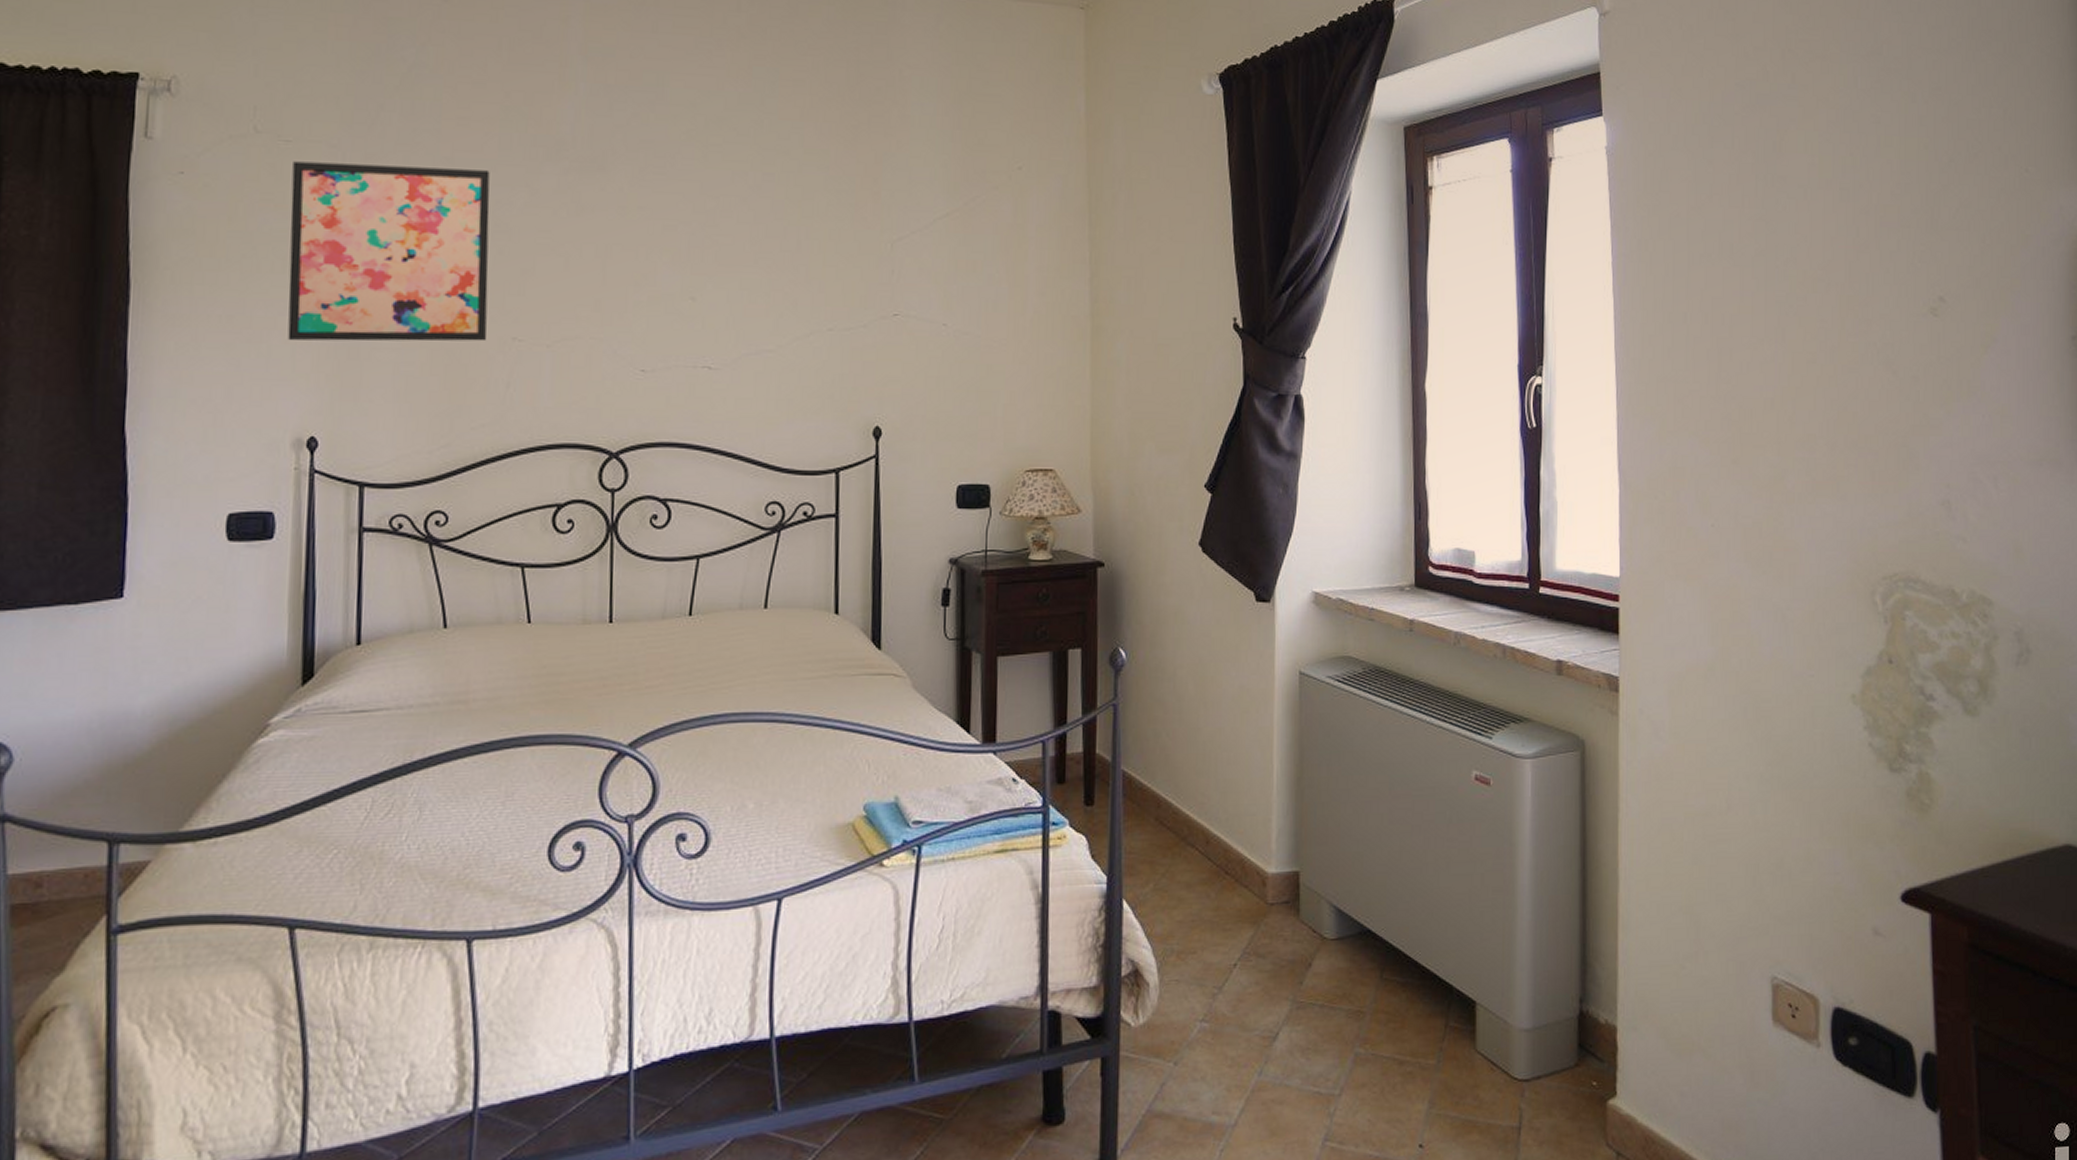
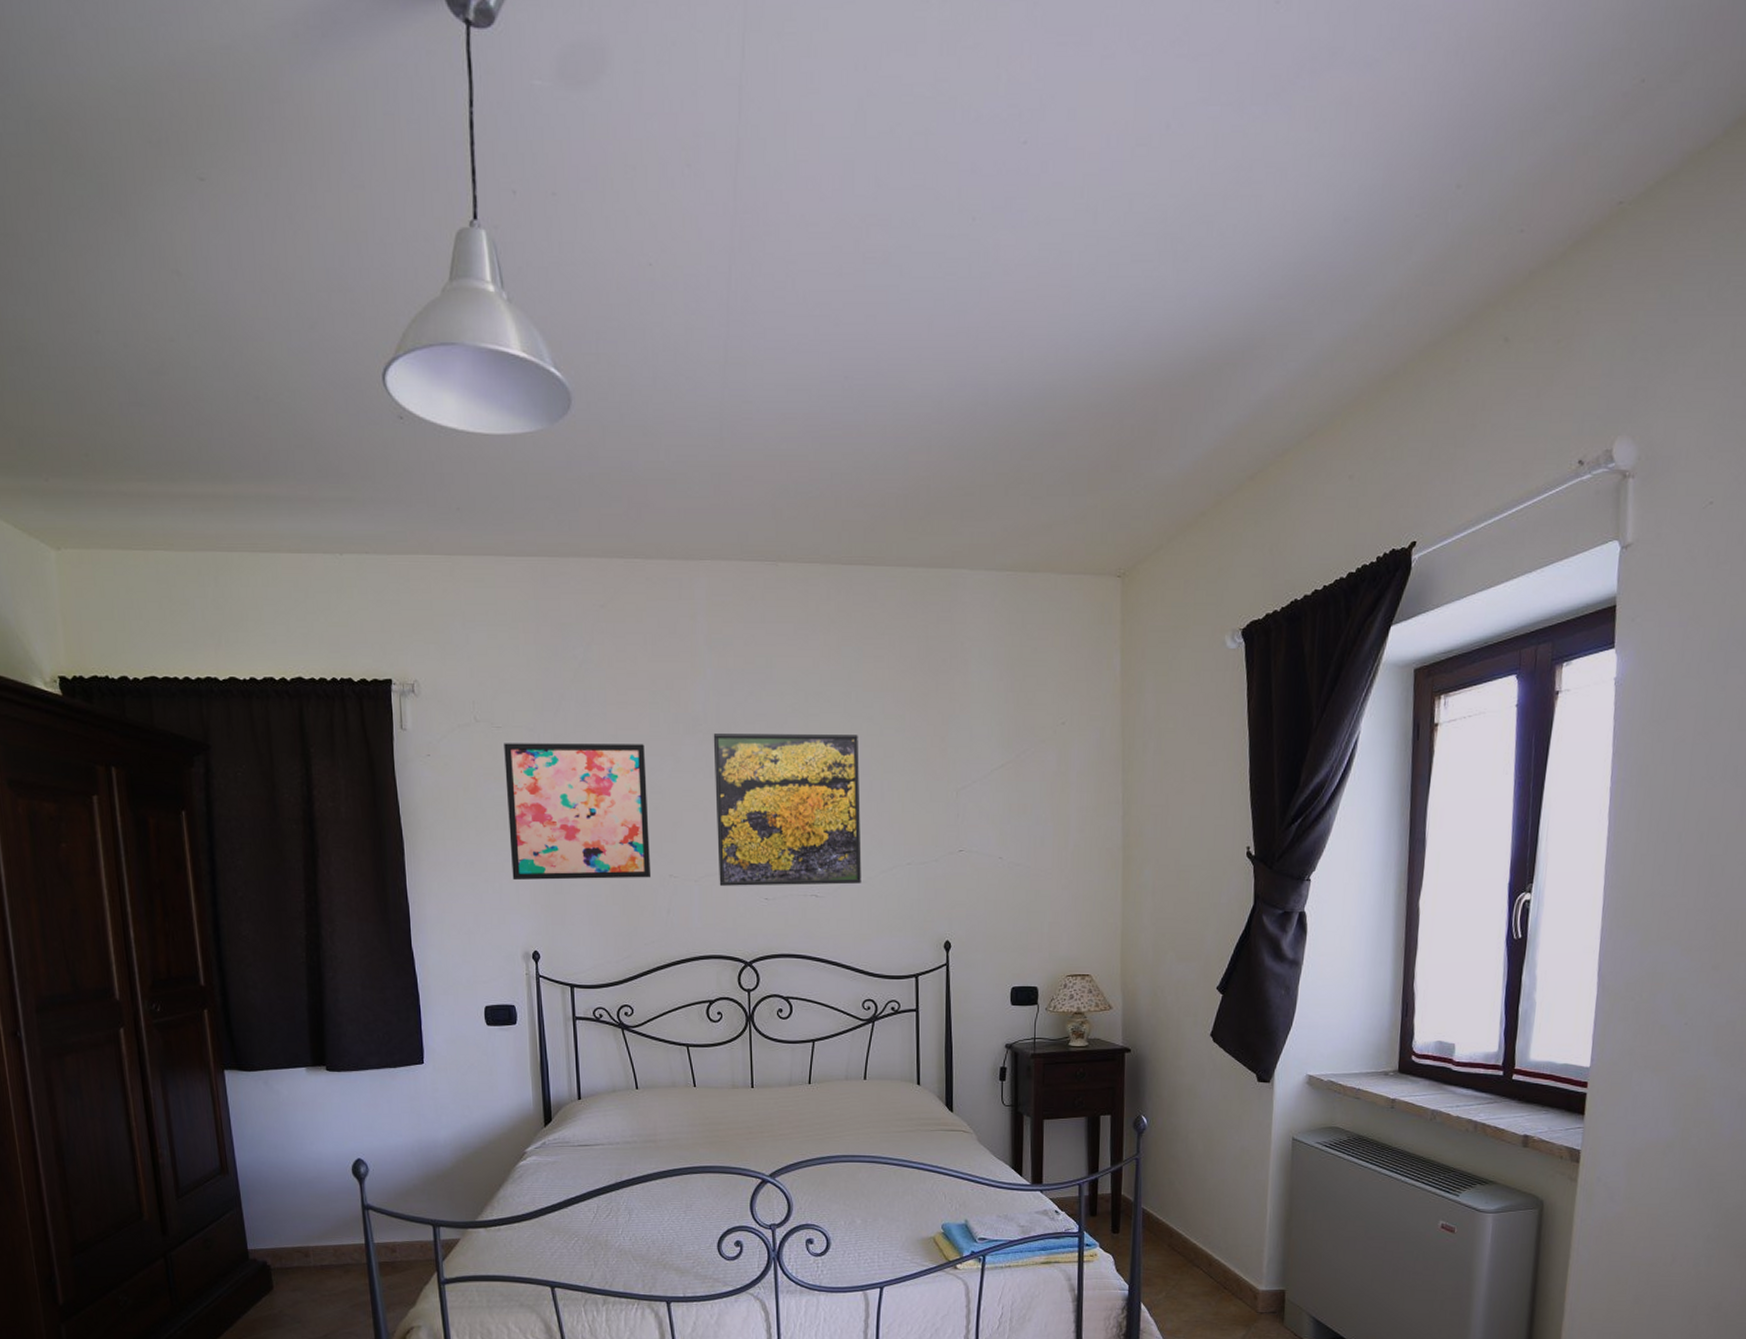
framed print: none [580,162,771,354] -> present [713,734,861,886]

